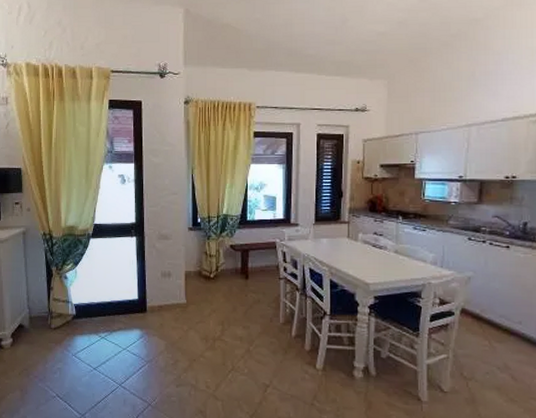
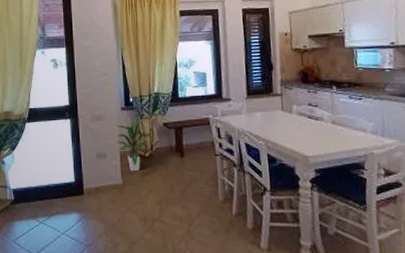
indoor plant: none [182,239,216,292] -> present [116,119,151,172]

